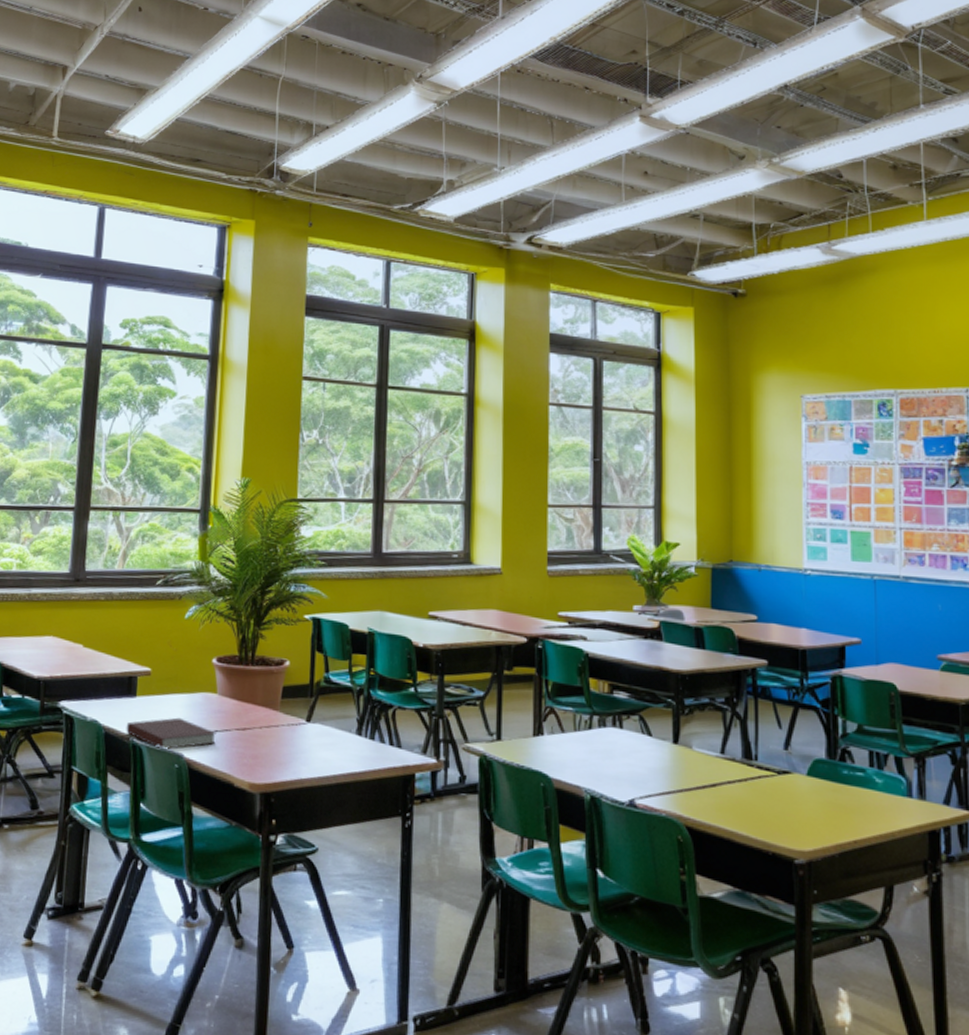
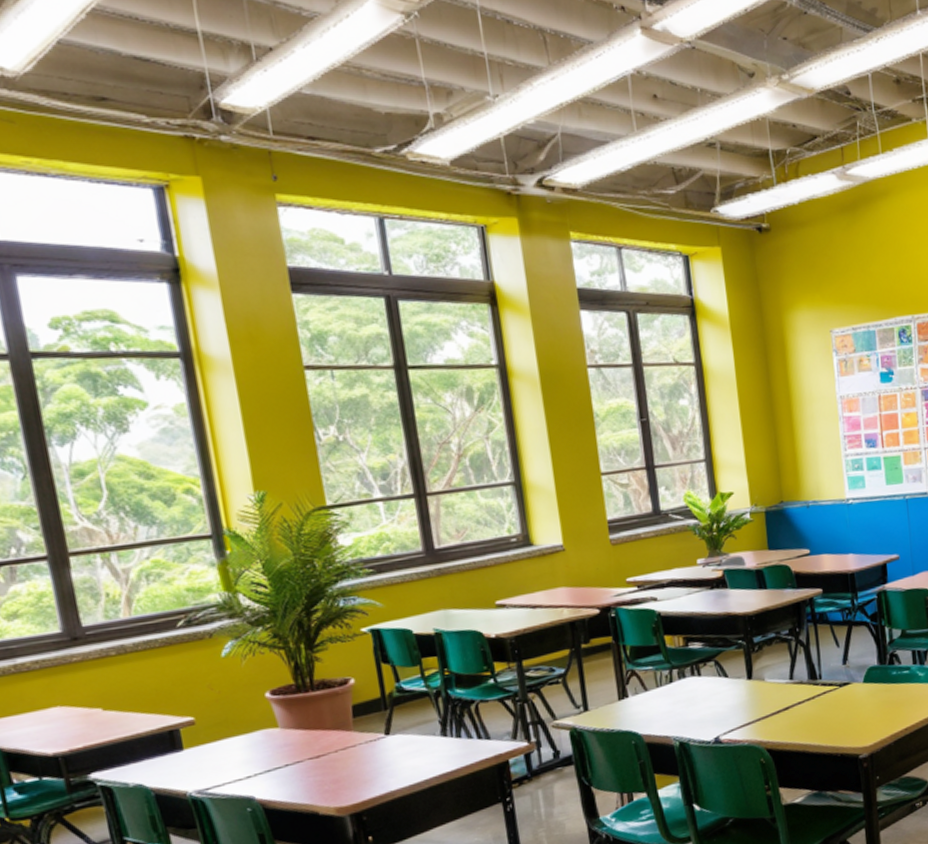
notebook: present [126,717,216,750] -> none [179,760,289,798]

